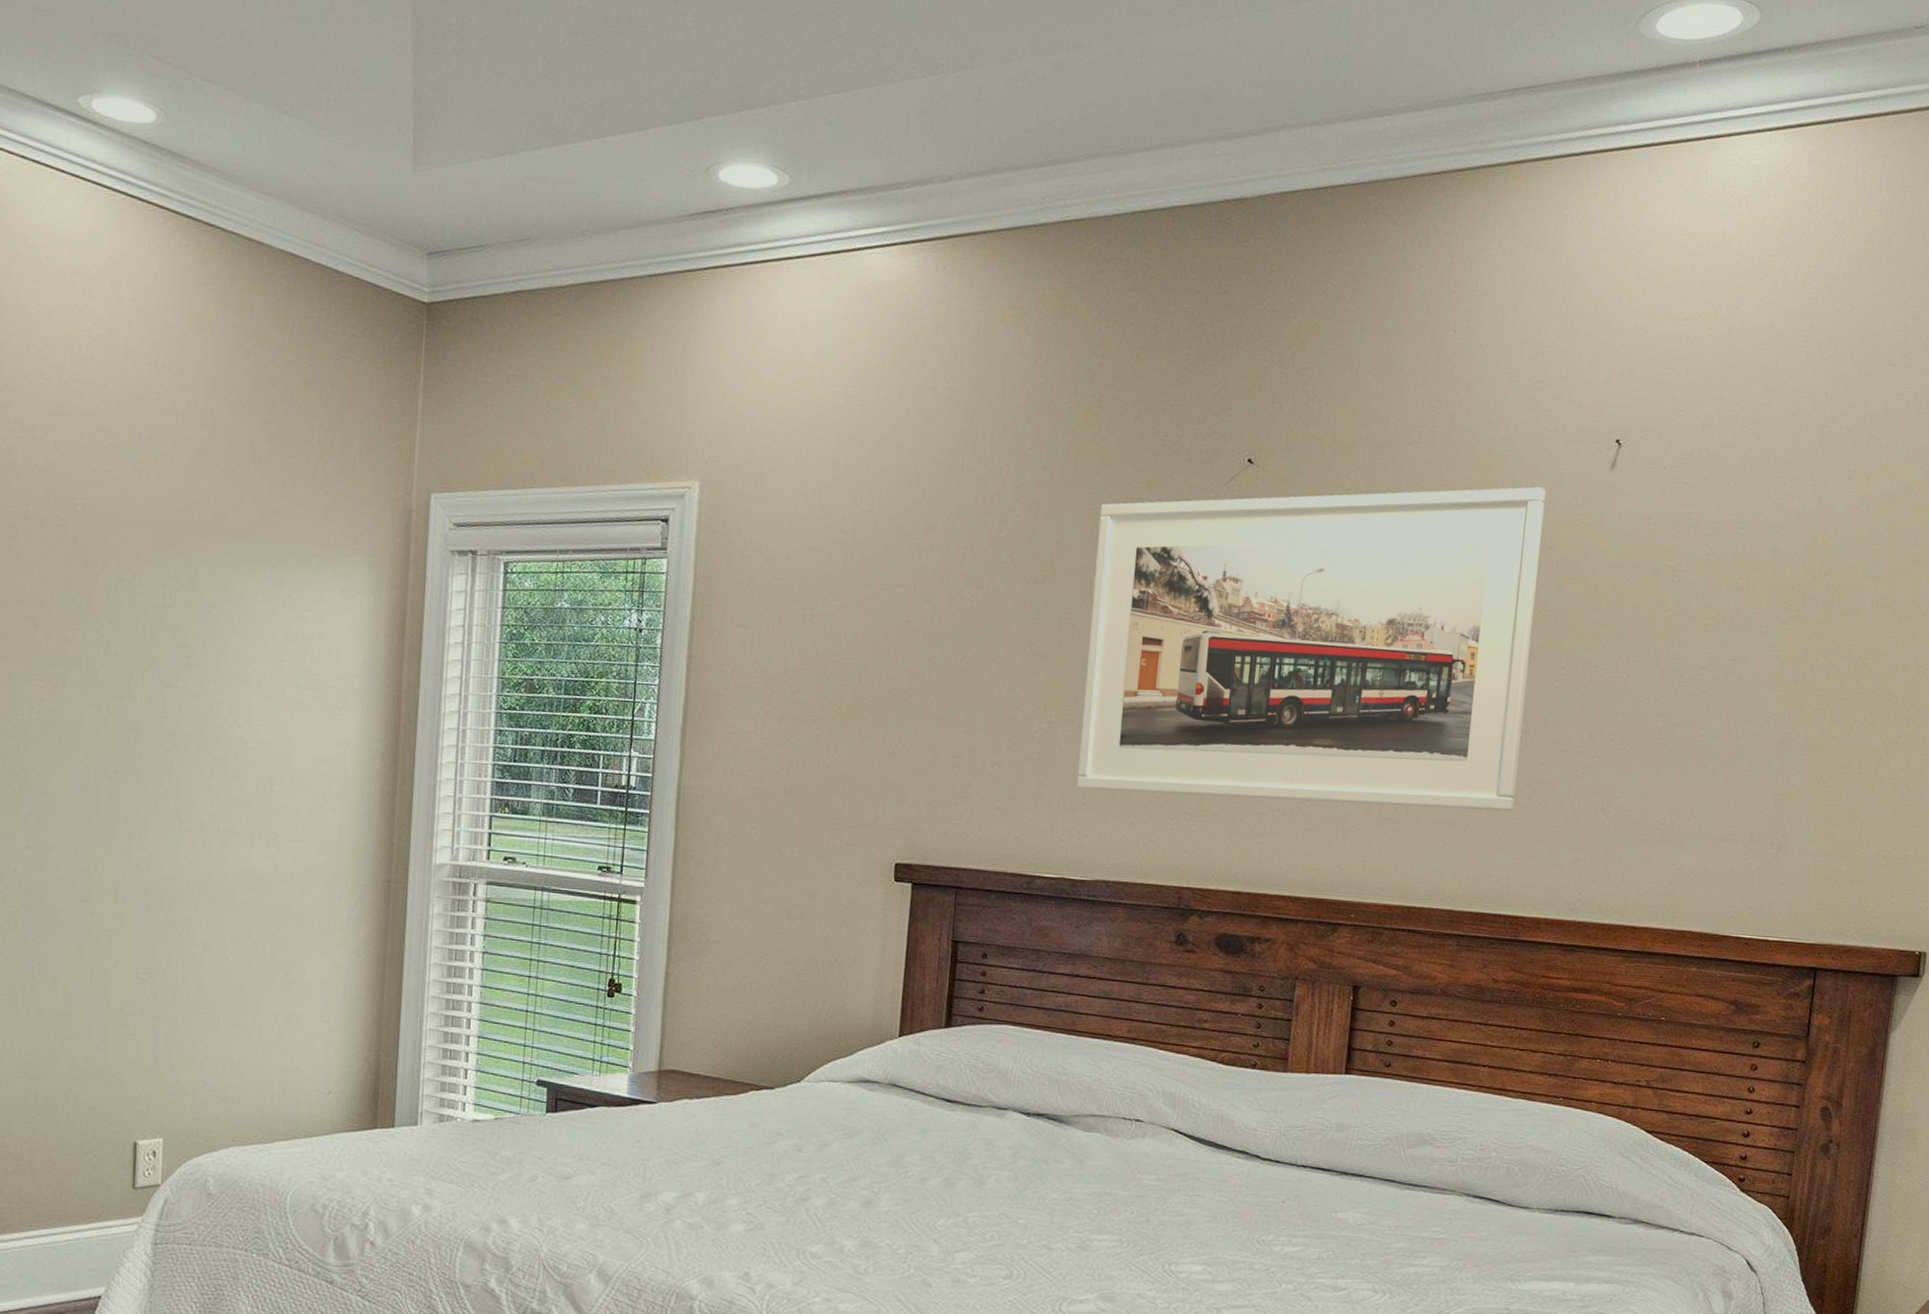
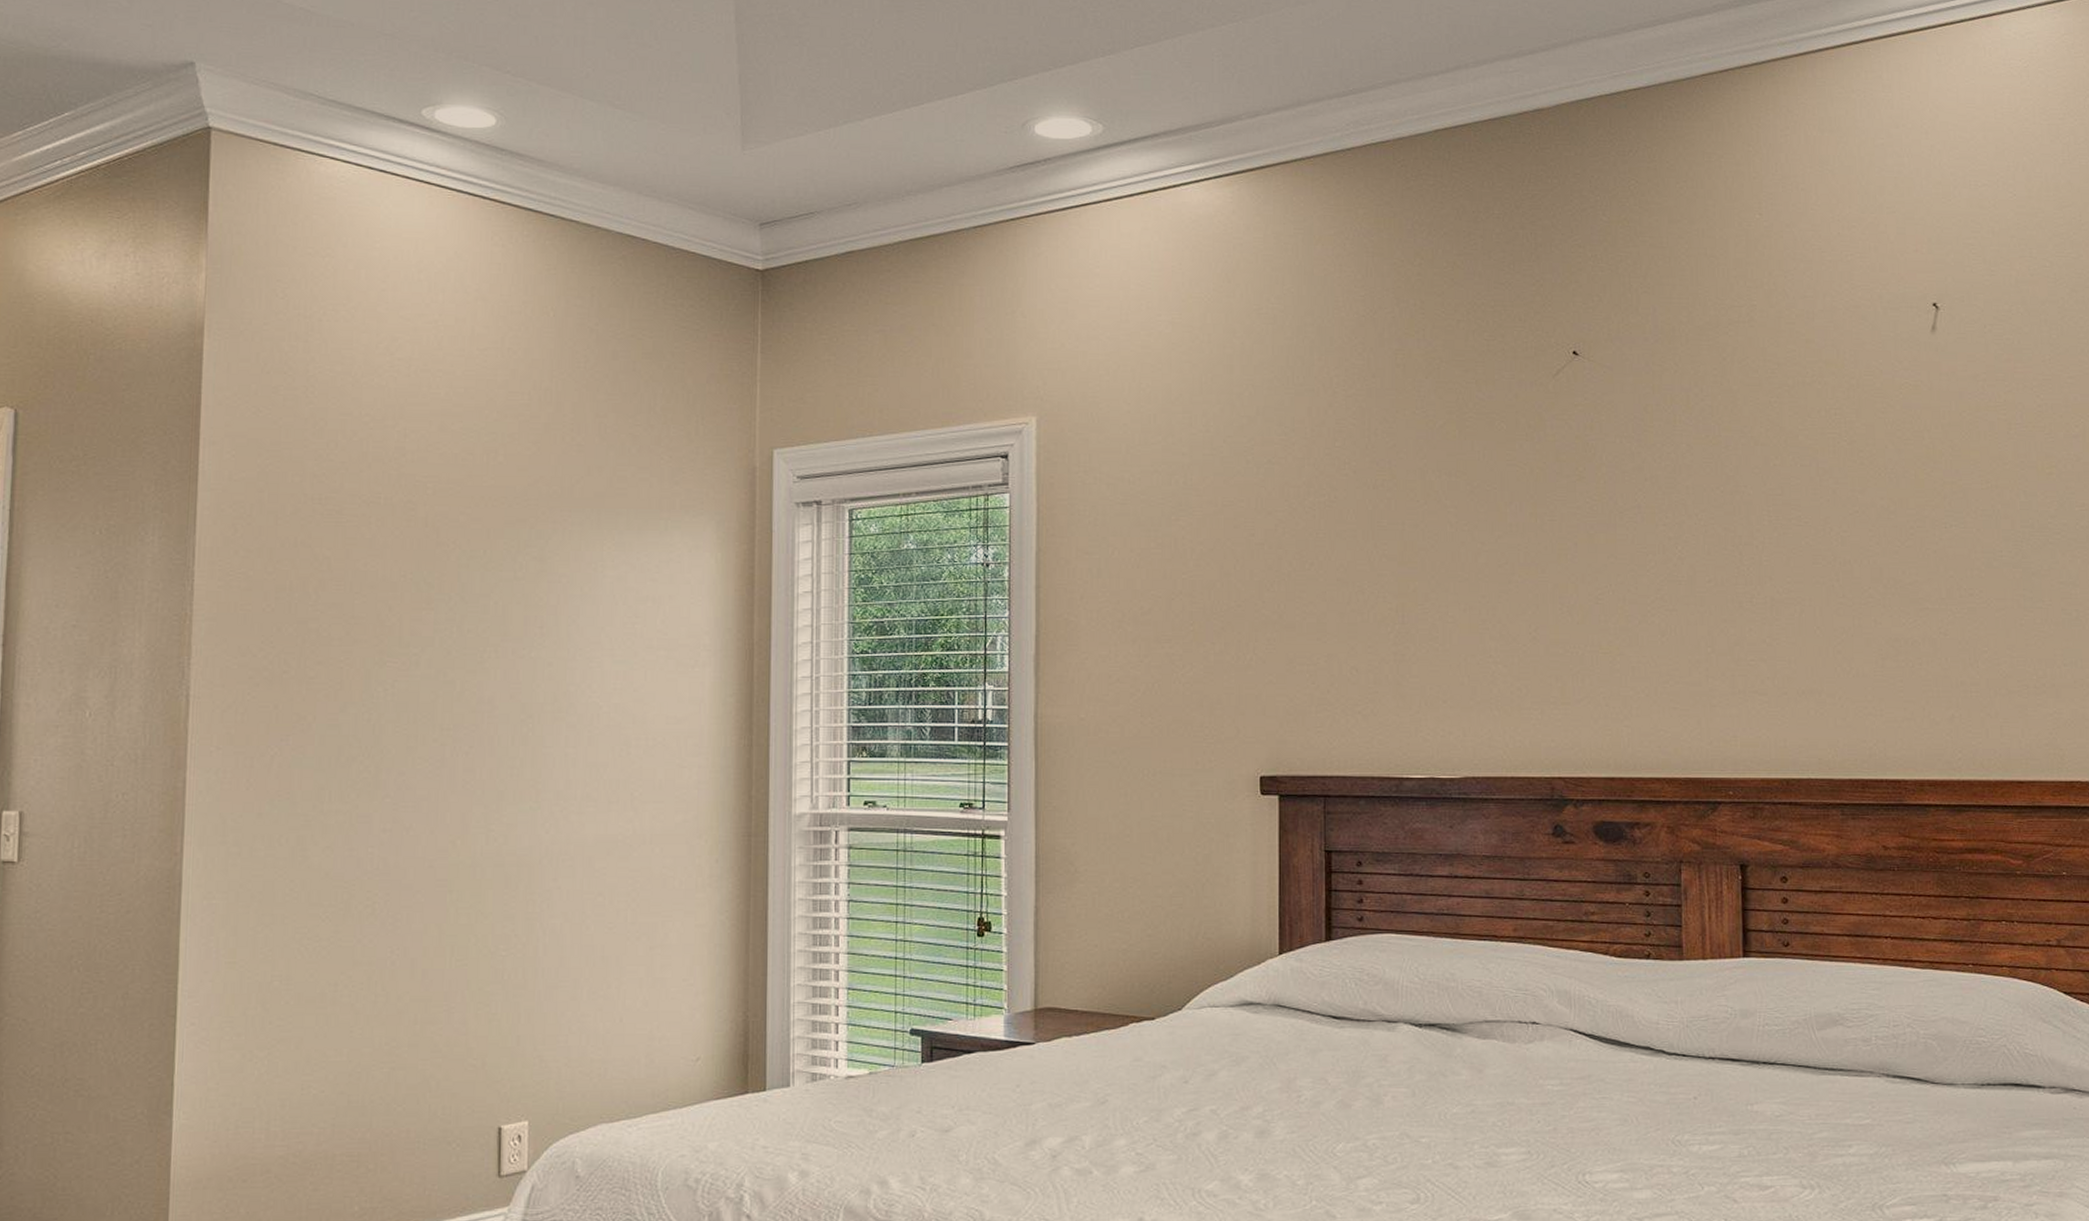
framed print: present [1076,487,1546,812] -> none [1432,355,1881,687]

